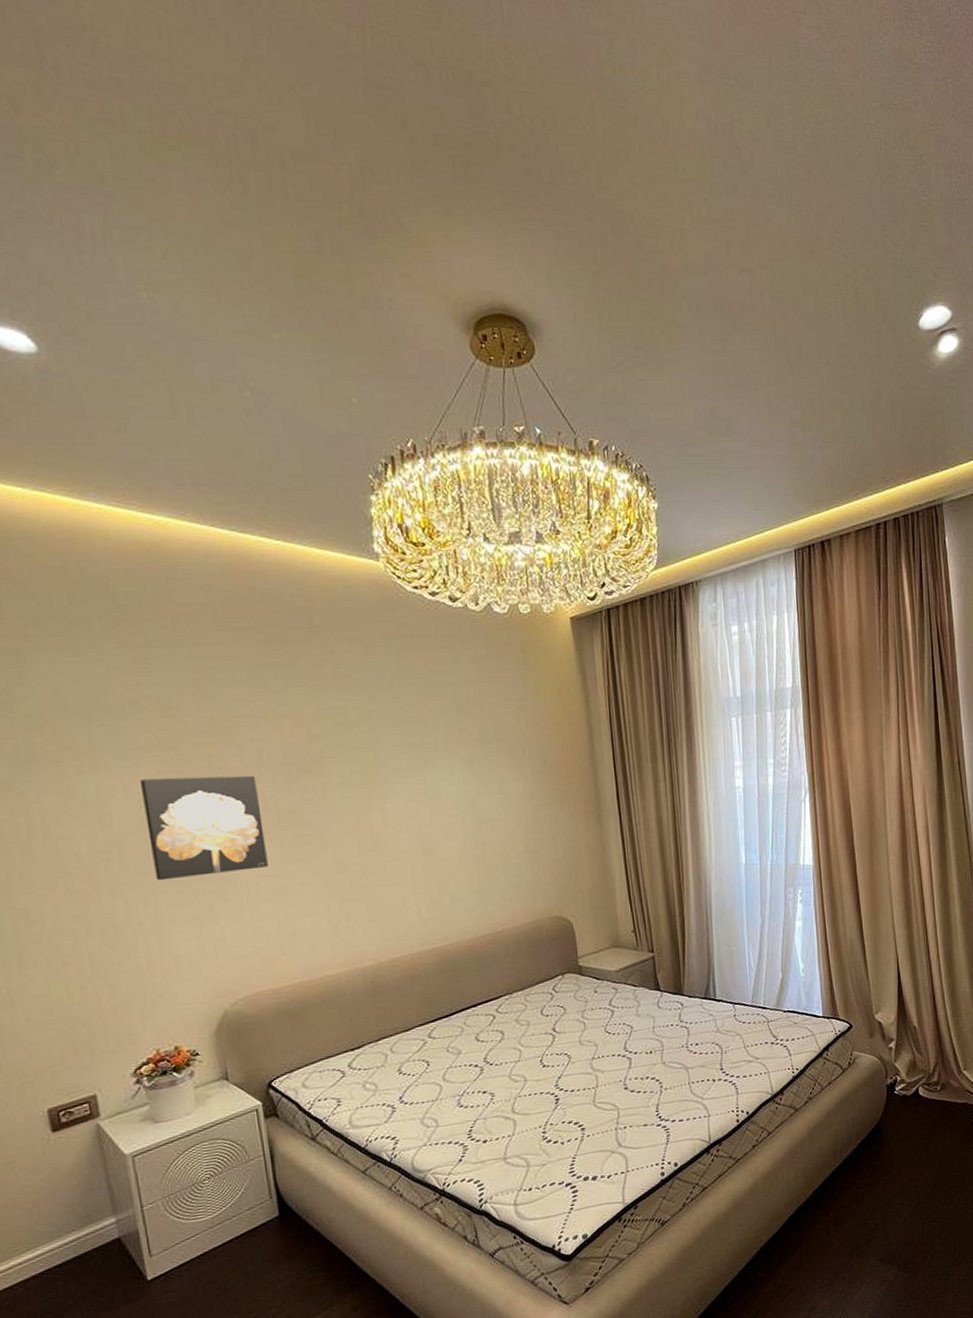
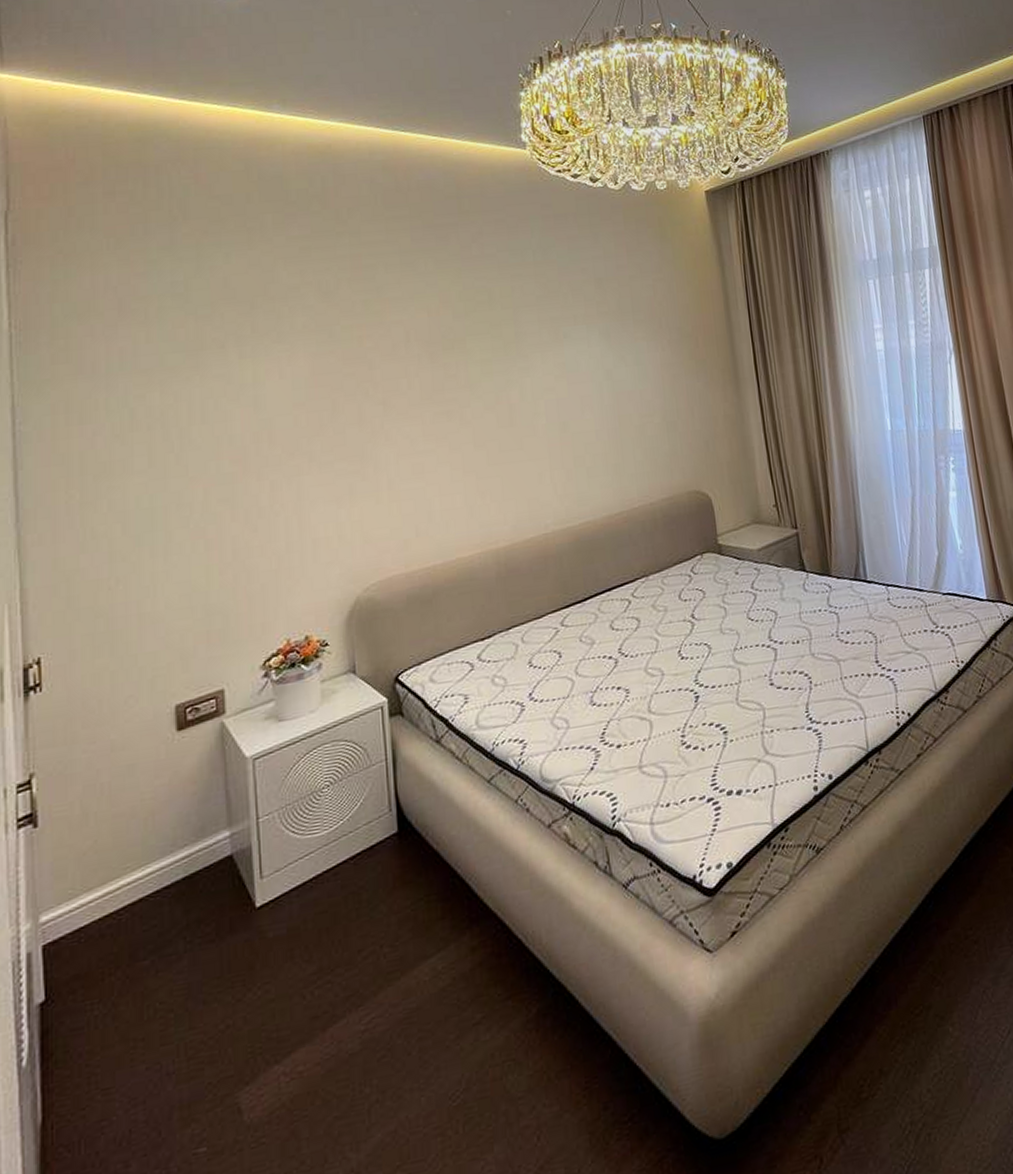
wall art: present [139,775,268,881] -> none [294,355,409,462]

